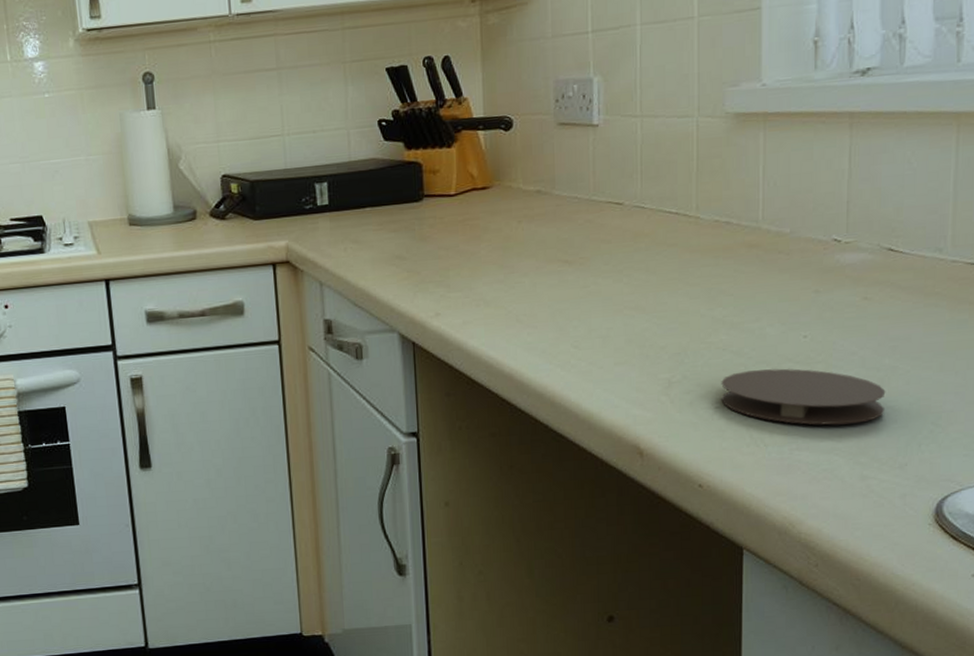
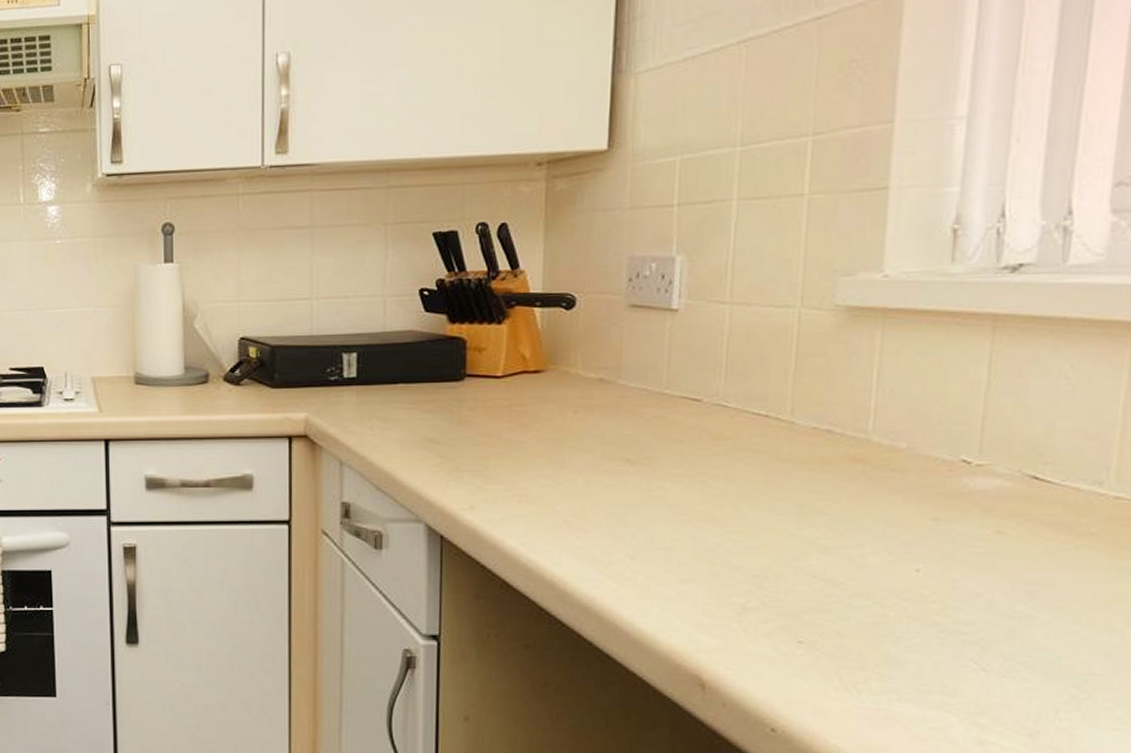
coaster: present [721,368,886,425] -> none [806,604,1018,678]

